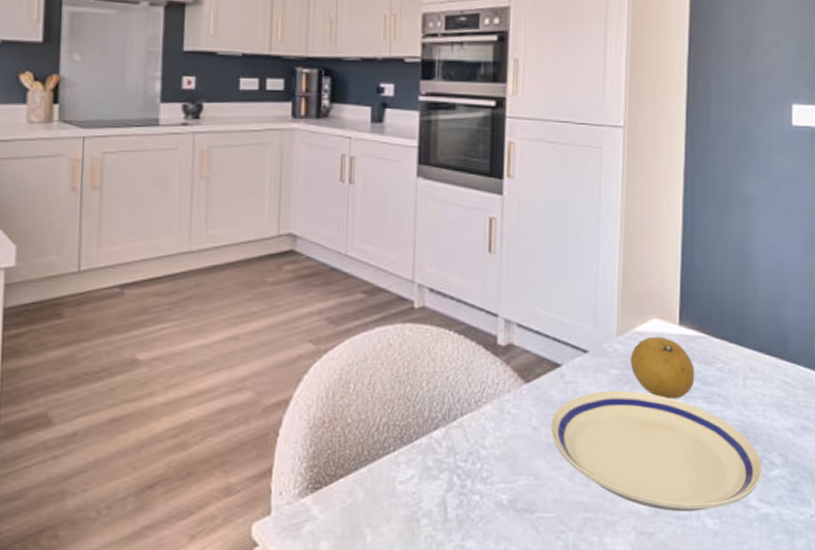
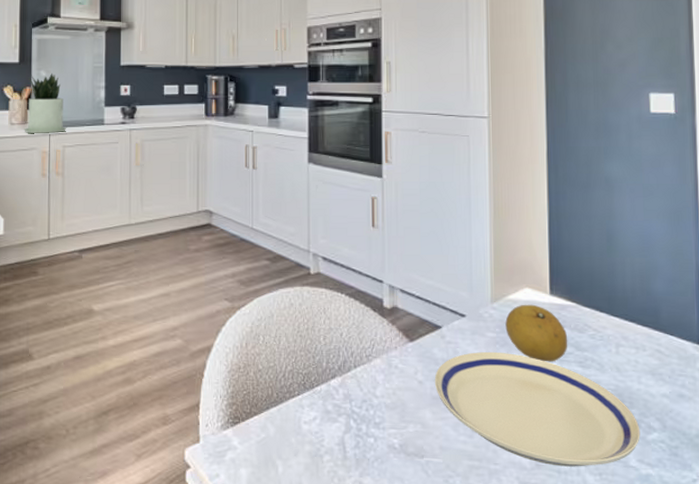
planter: none [47,57,107,137] -> present [24,73,66,134]

